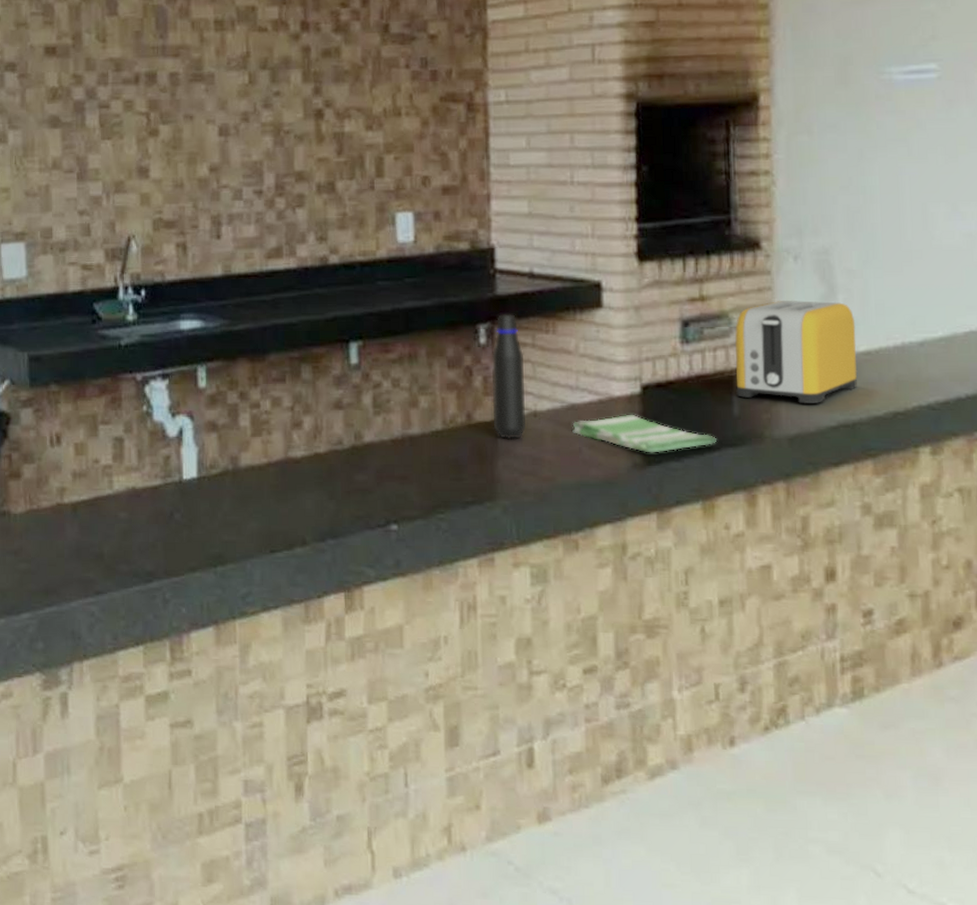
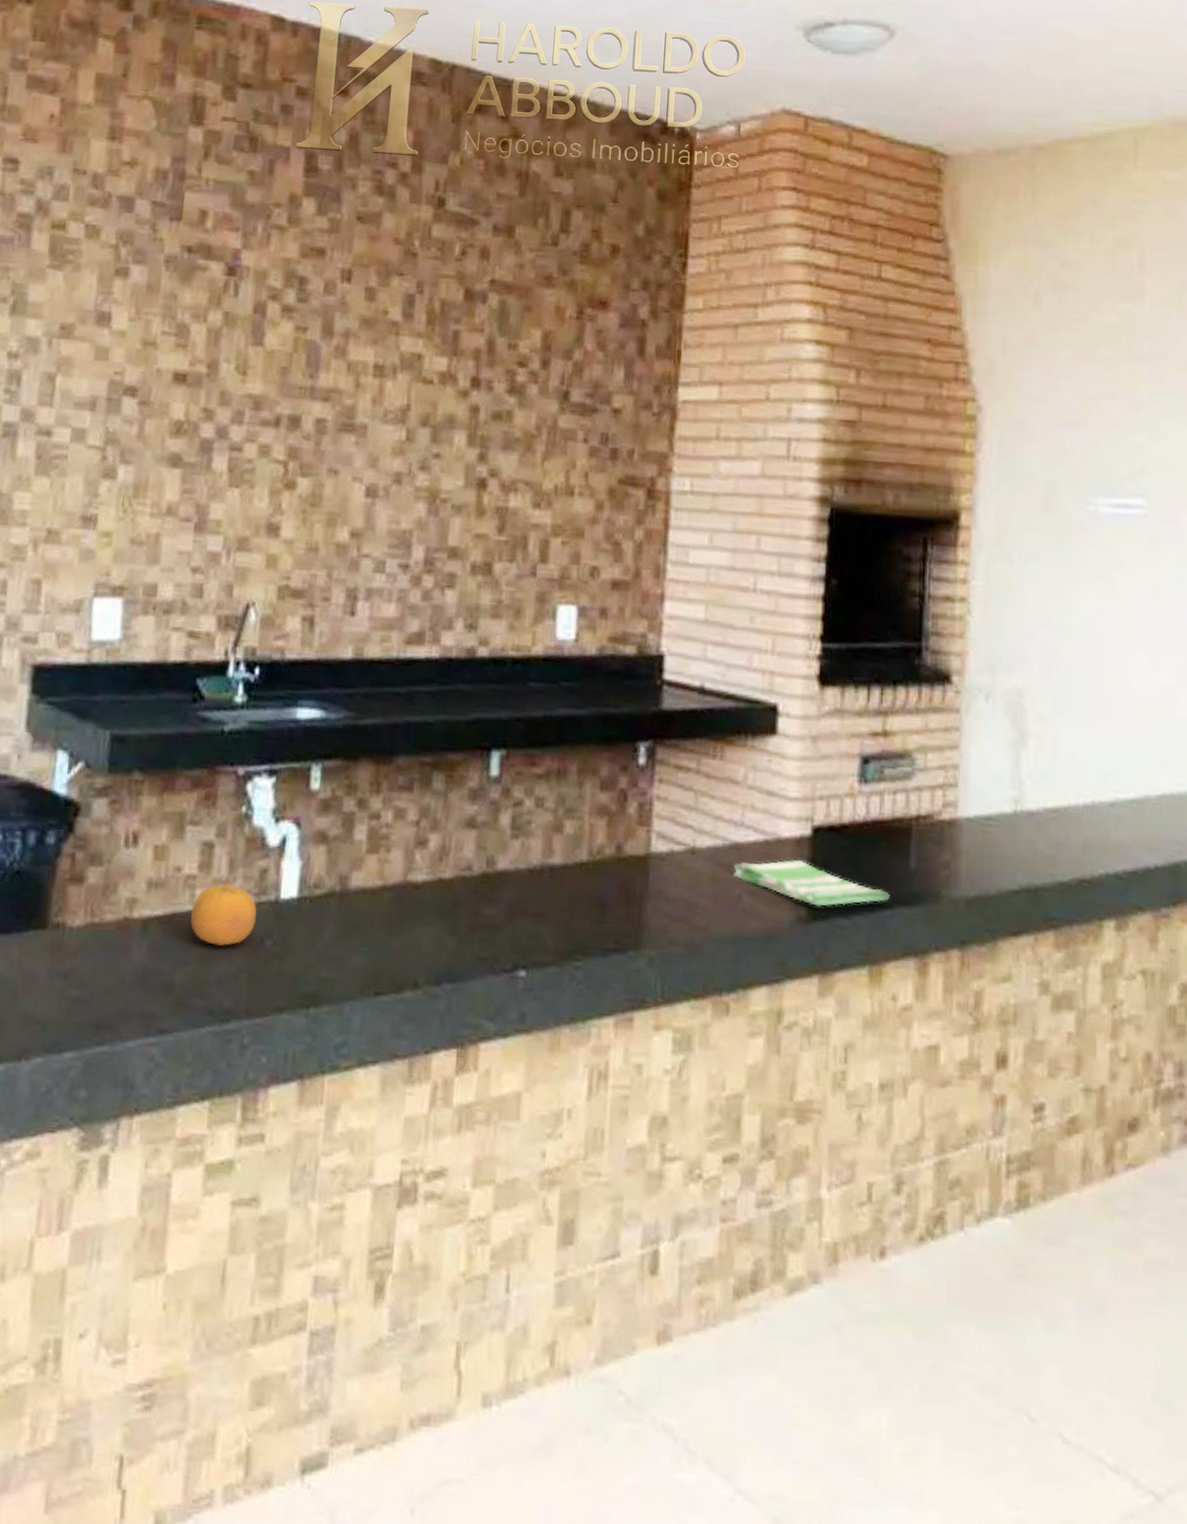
fruit: none [110,463,165,521] -> present [190,875,257,946]
water bottle: present [492,314,527,440] -> none [645,732,687,879]
toaster: present [734,301,857,403] -> none [914,743,1045,863]

